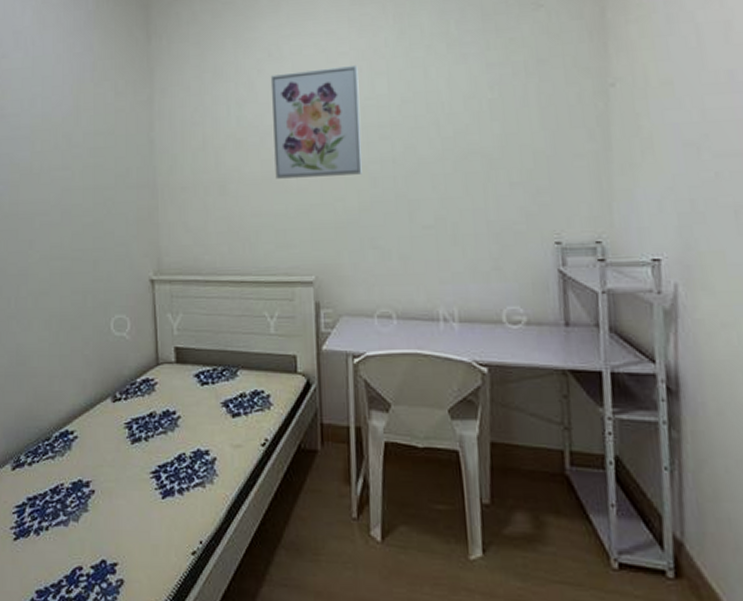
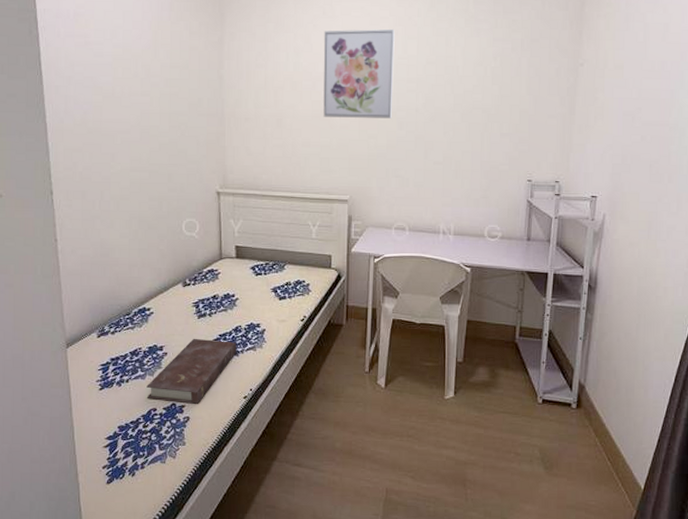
book: none [70,470,181,561] -> present [146,338,237,404]

